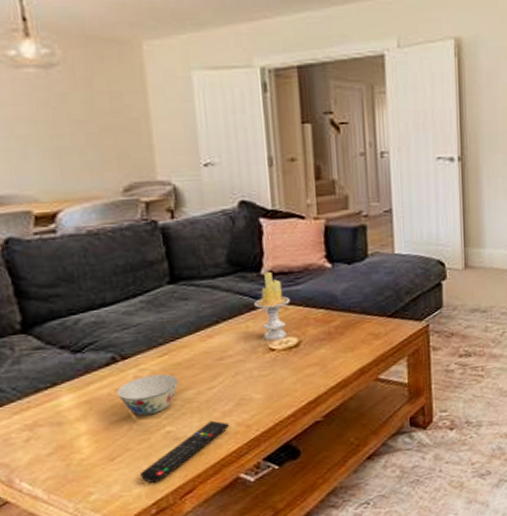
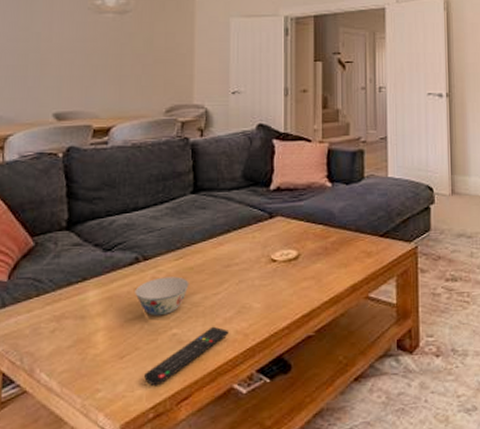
candle: present [253,272,290,341] -> none [261,188,293,253]

